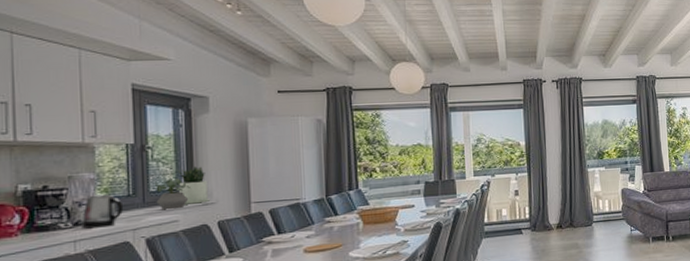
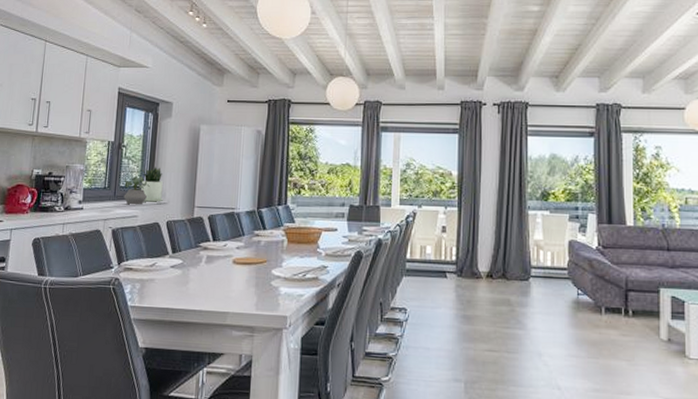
kettle: present [81,194,124,229] -> none [70,184,101,215]

